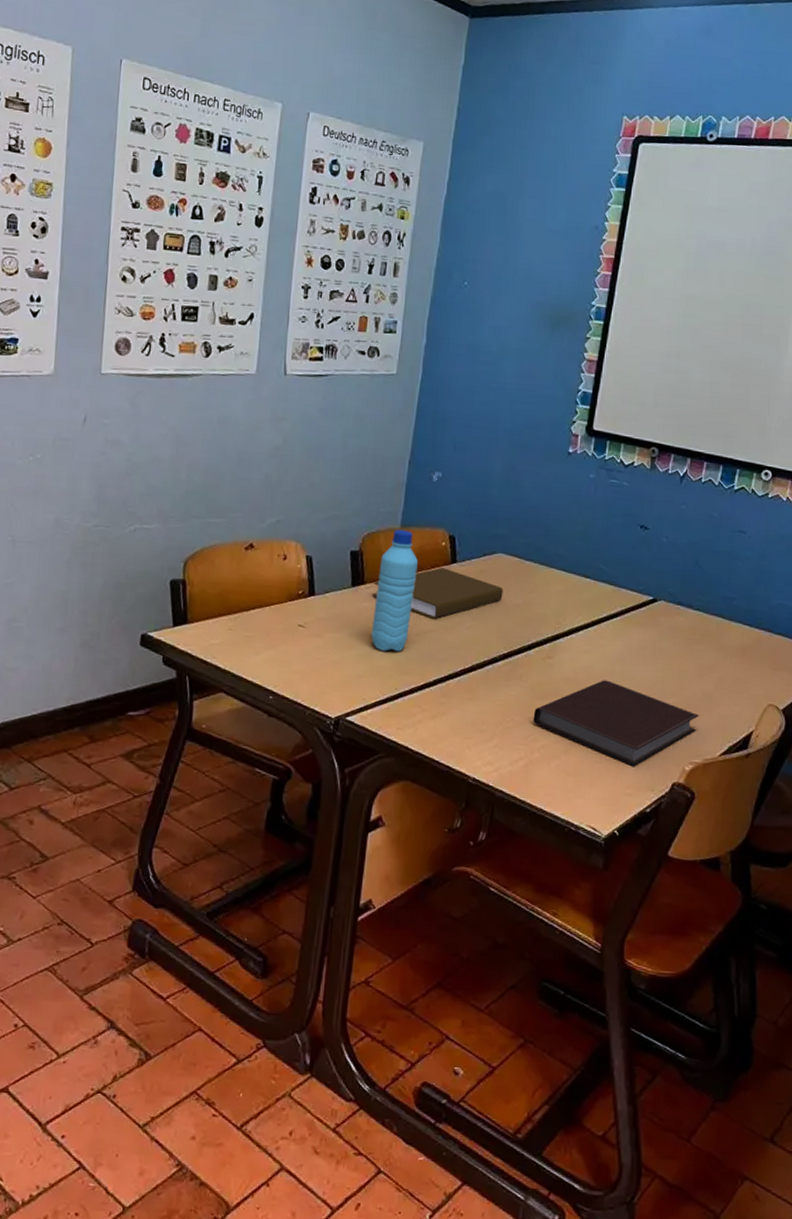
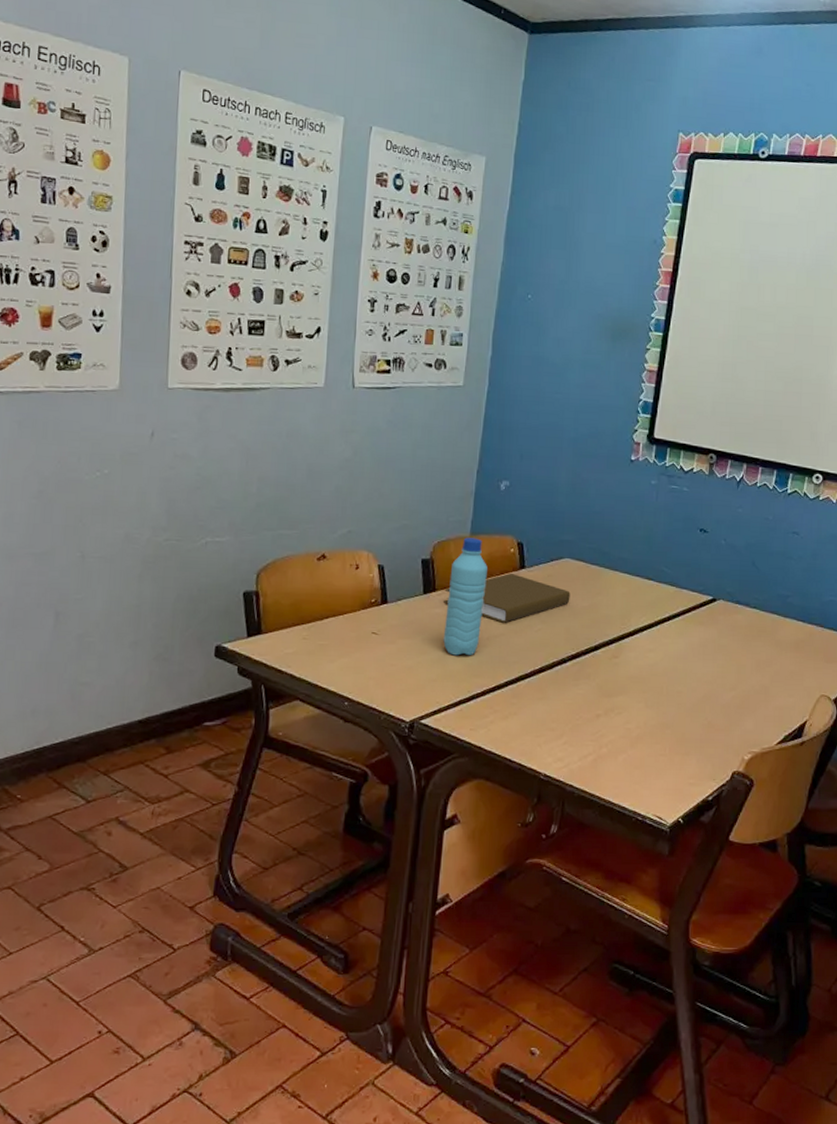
notebook: present [533,680,699,766] -> none [600,677,757,757]

